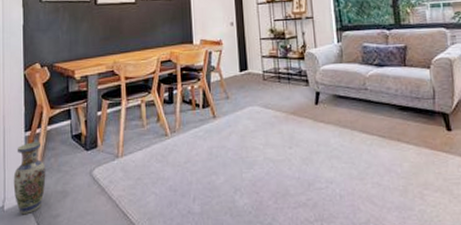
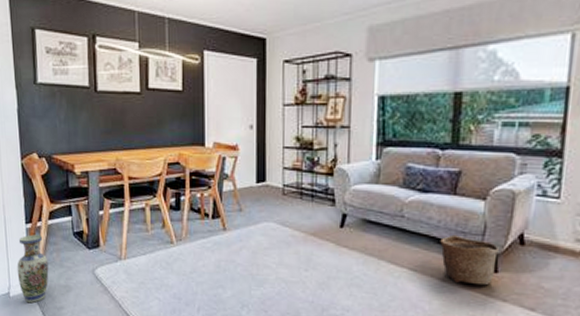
basket: none [400,100,449,144] -> present [440,234,499,286]

